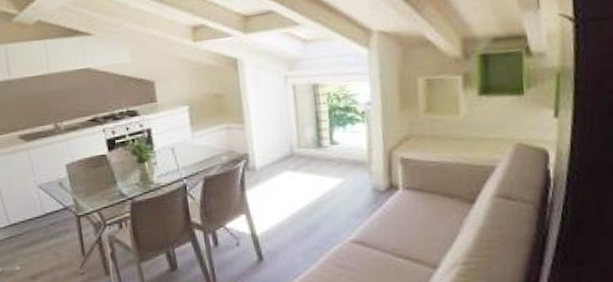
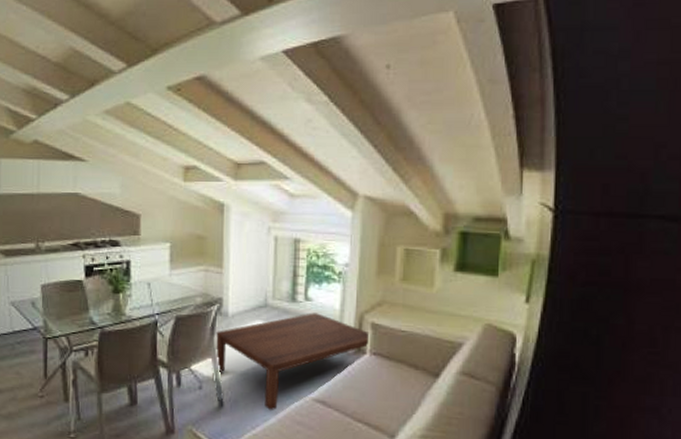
coffee table: none [246,155,401,258] -> present [216,313,370,411]

